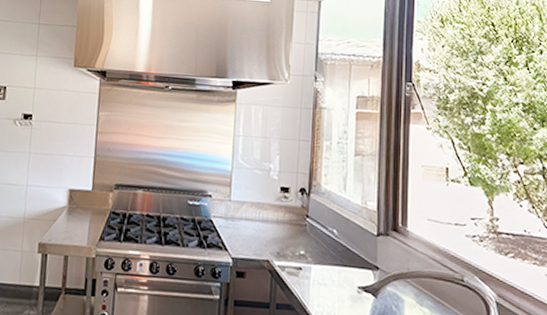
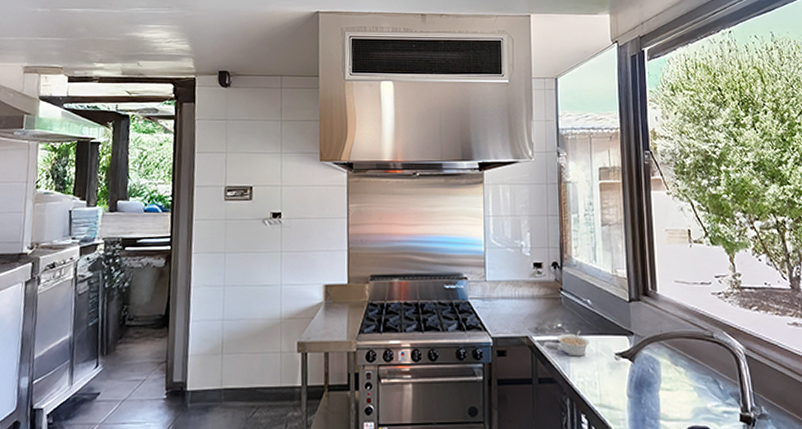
legume: none [298,259,332,286] -> present [556,330,589,357]

